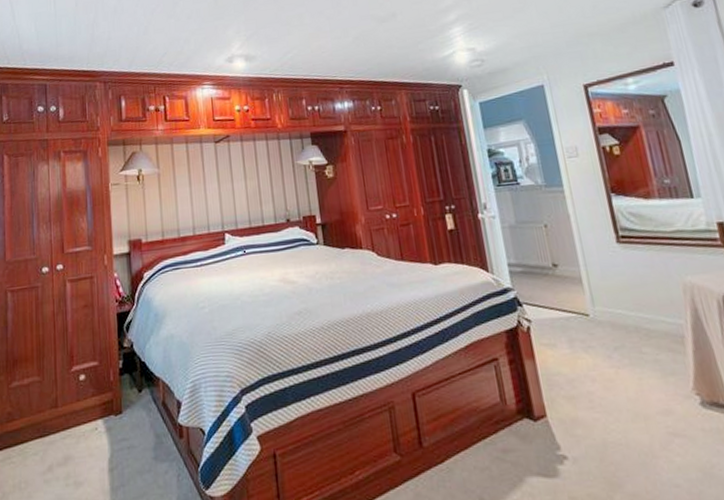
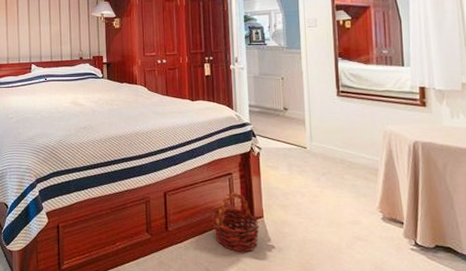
basket: none [477,384,544,469] -> present [211,192,259,252]

